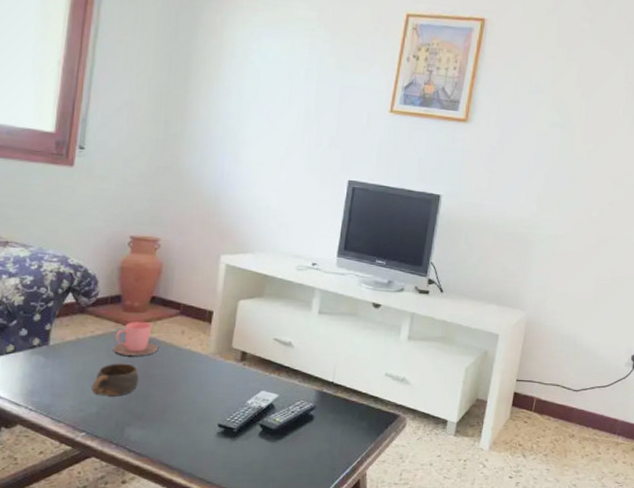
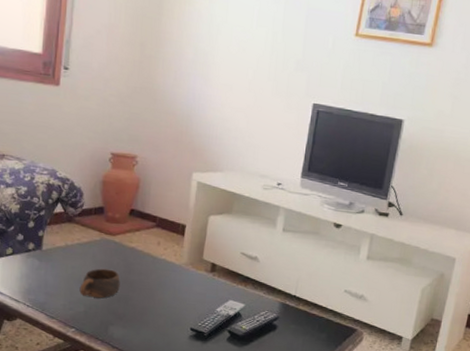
cup: present [113,322,159,356] -> none [97,232,138,263]

